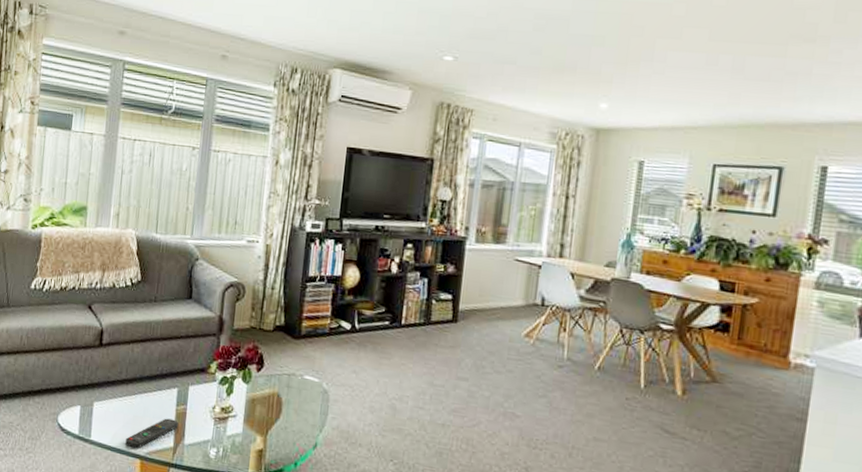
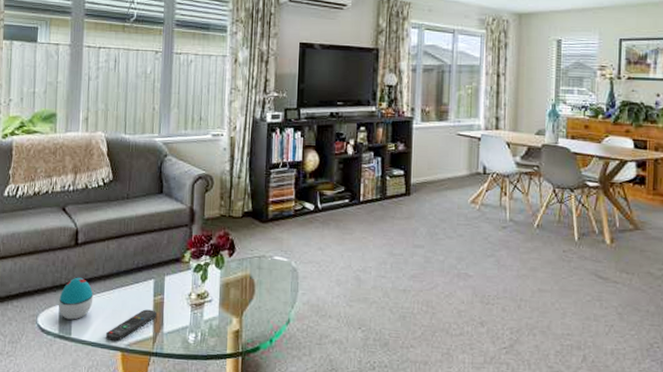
decorative egg: none [80,378,115,422] -> present [59,277,94,320]

